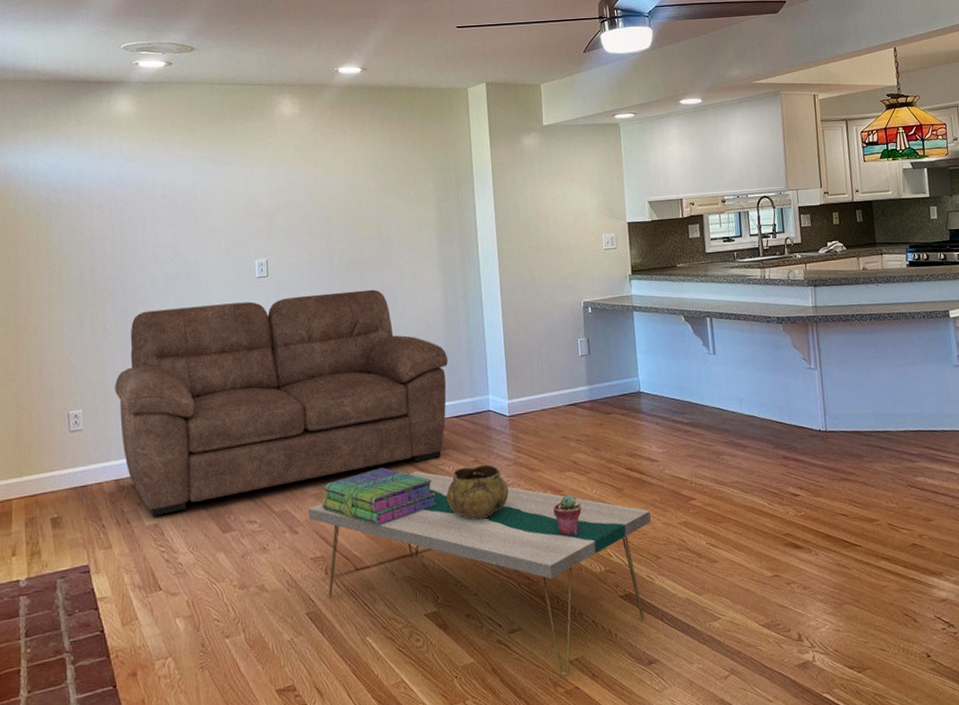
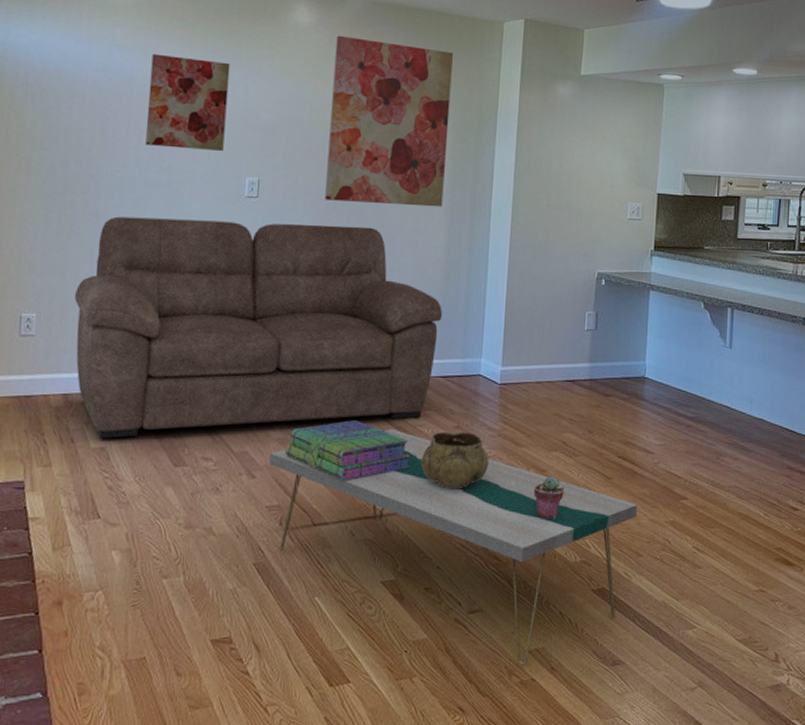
wall art: none [158,159,232,243] -> present [145,53,230,152]
wall art: none [320,120,435,271] -> present [325,35,453,207]

